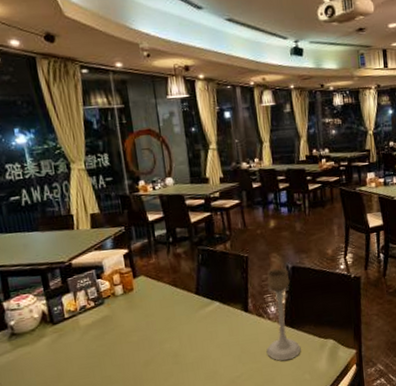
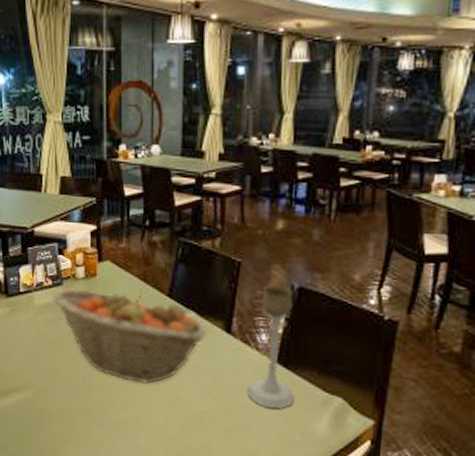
fruit basket: none [96,298,231,370] -> present [52,288,208,384]

